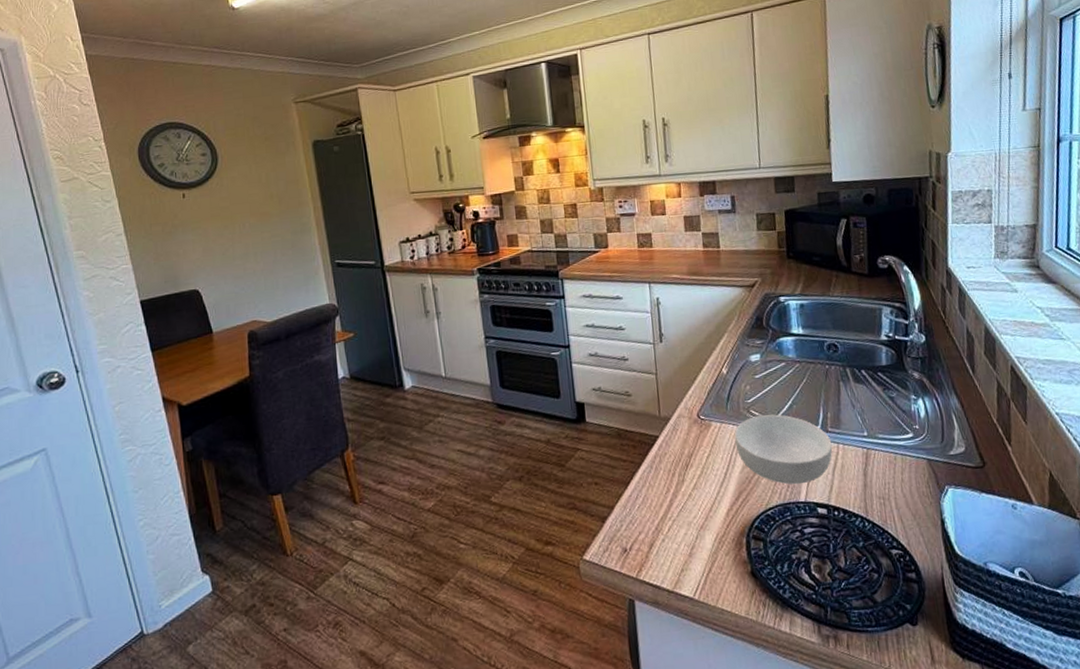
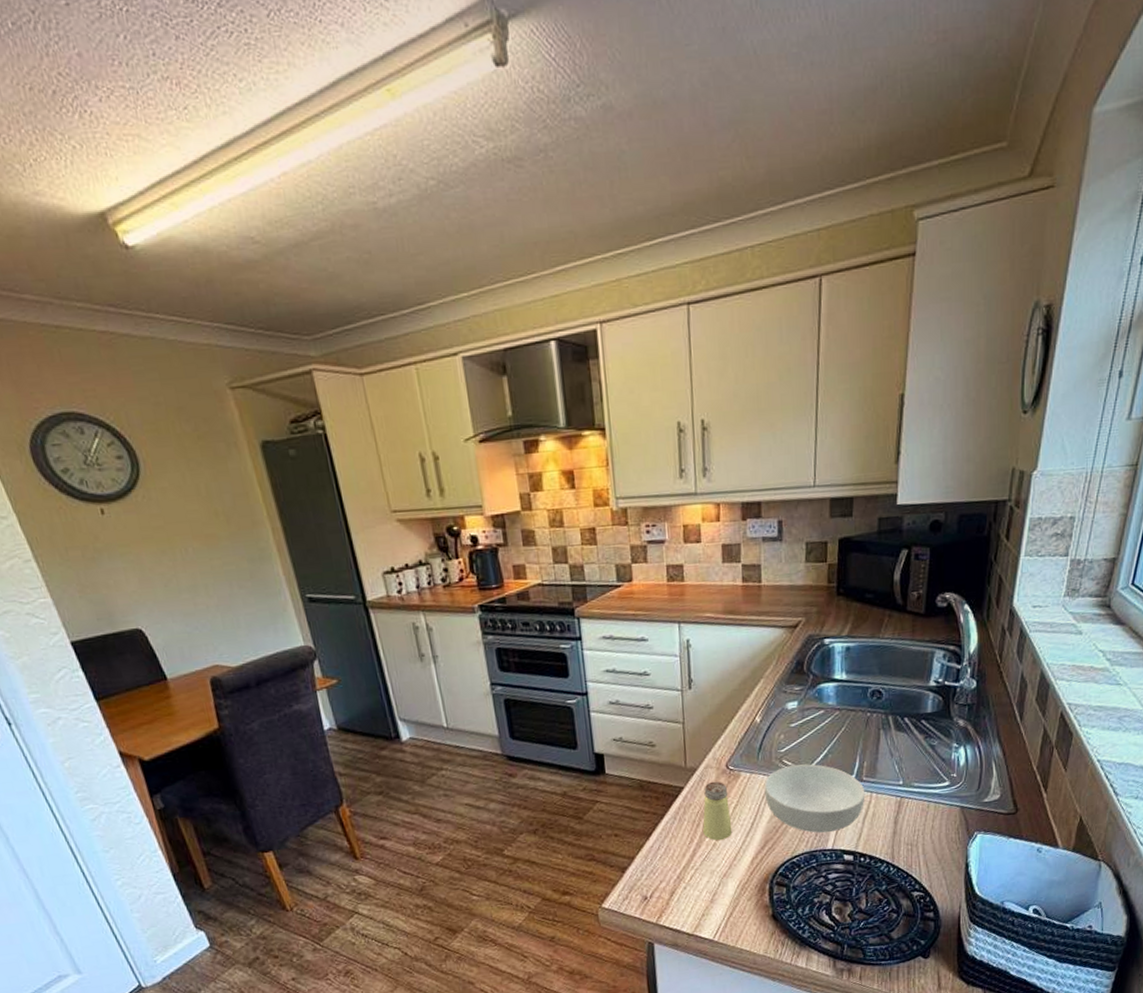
saltshaker: none [678,430,707,491] -> present [703,781,733,841]

